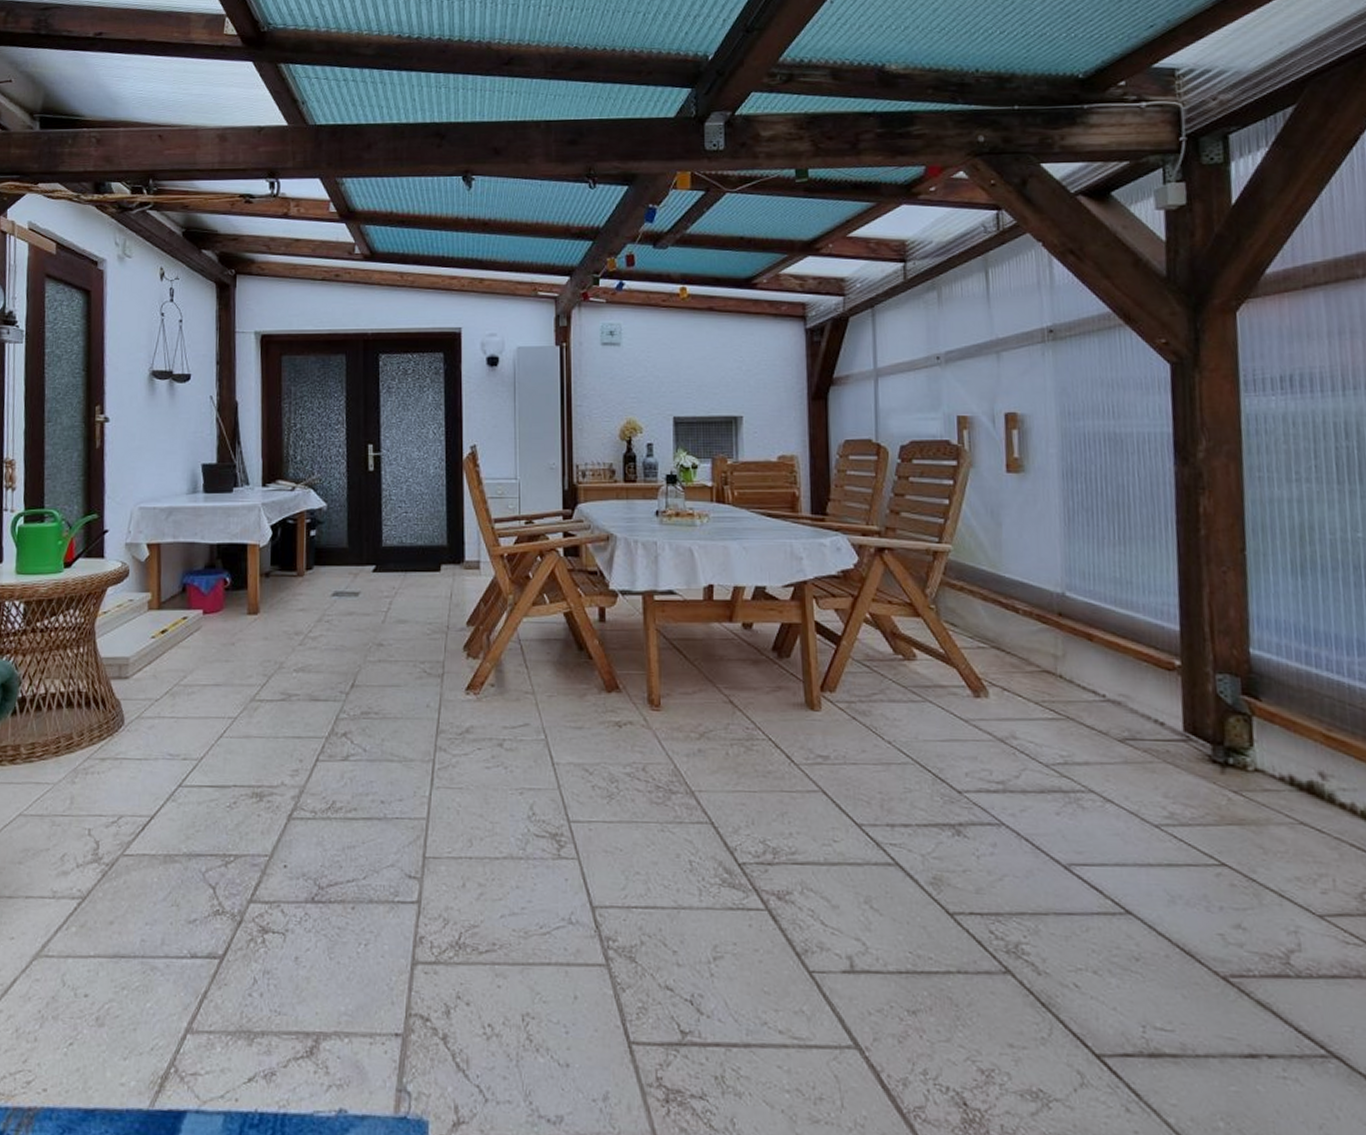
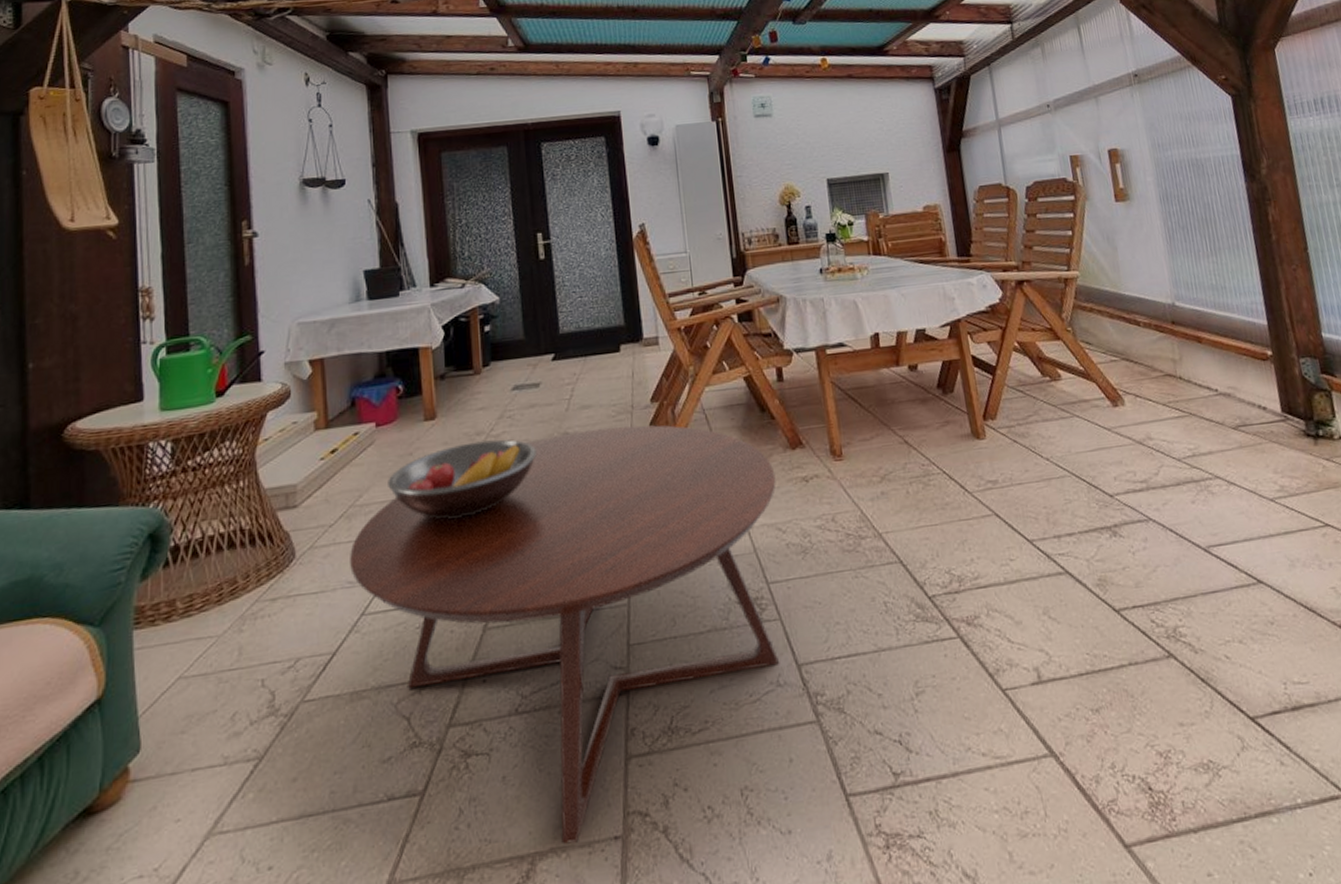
coffee table: none [171,644,587,1031] -> present [350,425,780,844]
fruit bowl: none [210,641,351,710] -> present [388,439,537,519]

